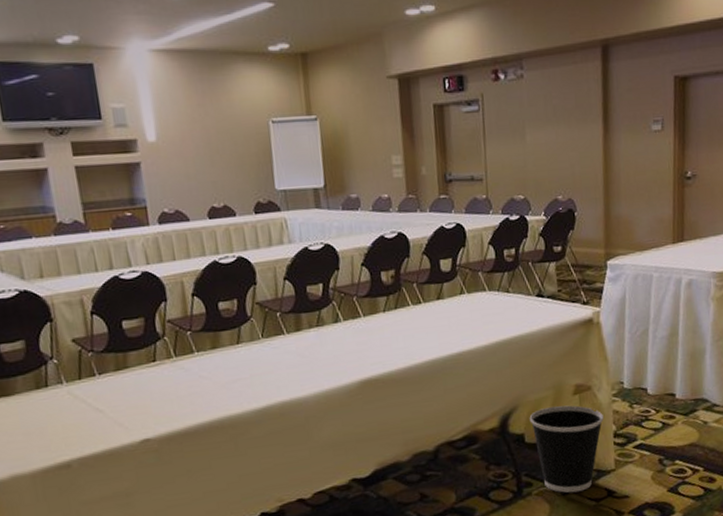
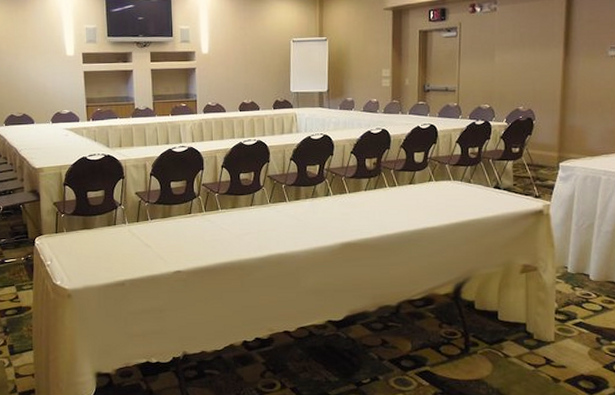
wastebasket: present [529,405,604,493] -> none [480,281,547,357]

